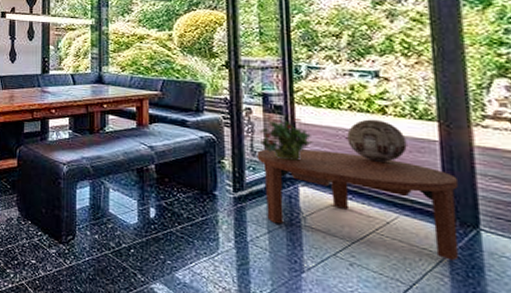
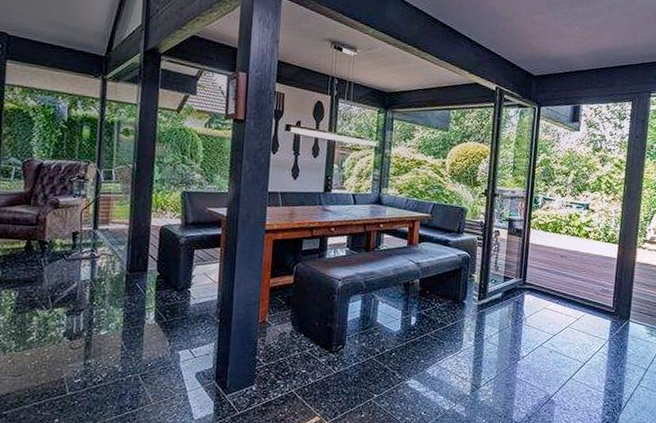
coffee table: present [256,149,460,261] -> none [498,265,623,343]
potted plant: present [259,116,313,161] -> none [502,238,539,274]
decorative sphere: present [347,119,407,162] -> none [561,241,598,274]

